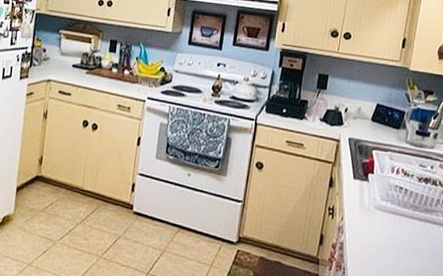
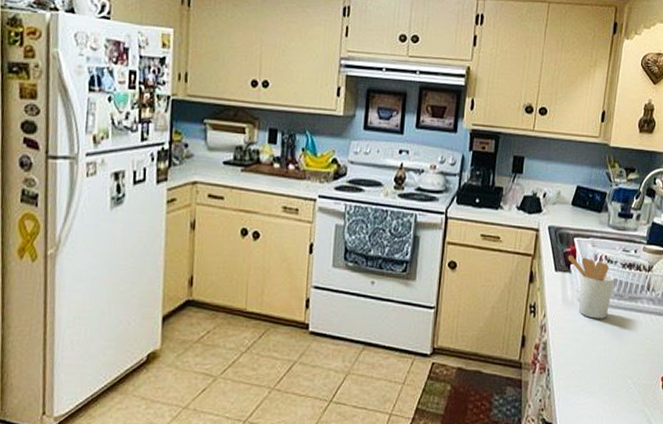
utensil holder: none [366,165,411,227] -> present [568,254,615,319]

